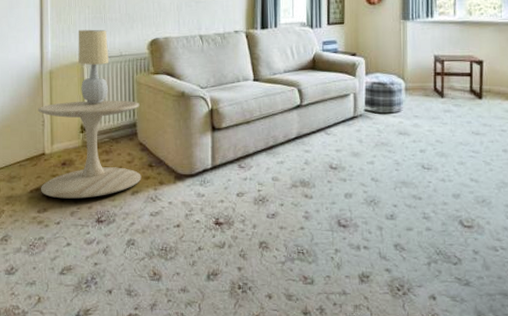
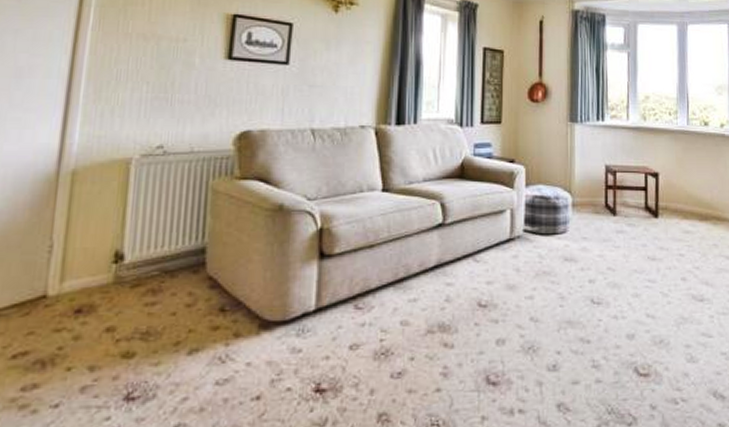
side table: present [38,100,142,199] -> none [32,215,214,366]
table lamp: present [78,29,108,104] -> none [121,113,173,220]

